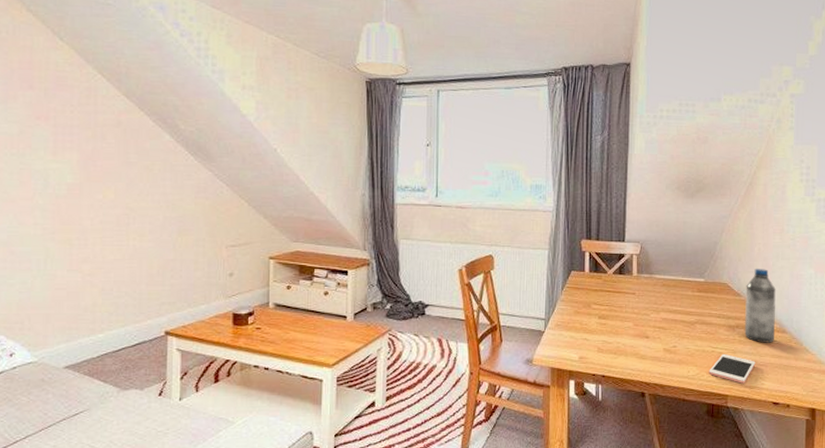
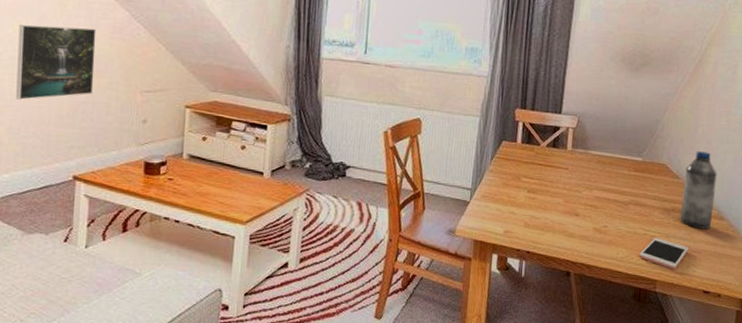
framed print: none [108,189,182,261] -> present [16,24,96,100]

